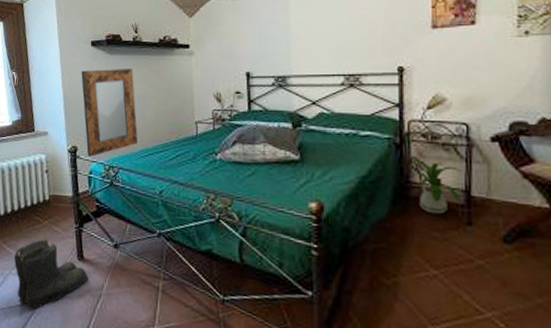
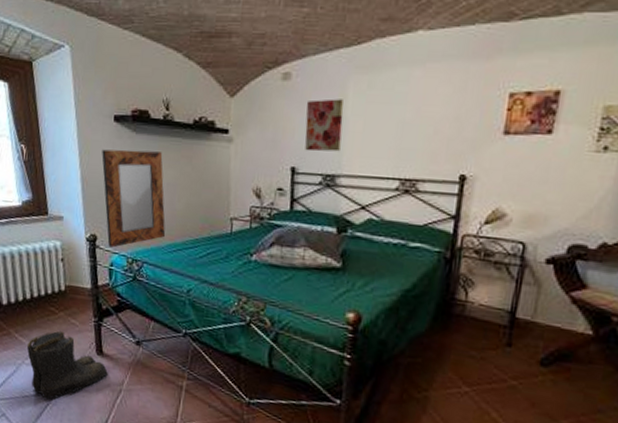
wall art: none [256,11,288,57] -> present [305,99,344,152]
house plant: present [409,161,463,215] -> none [456,278,511,334]

